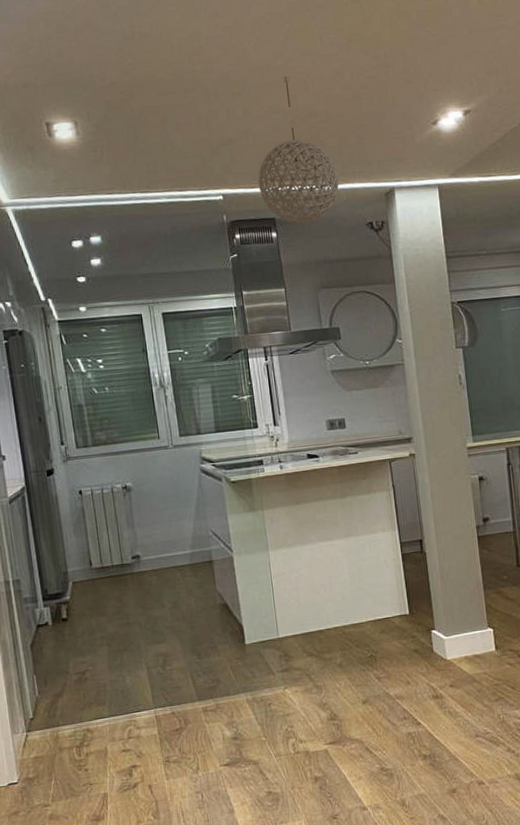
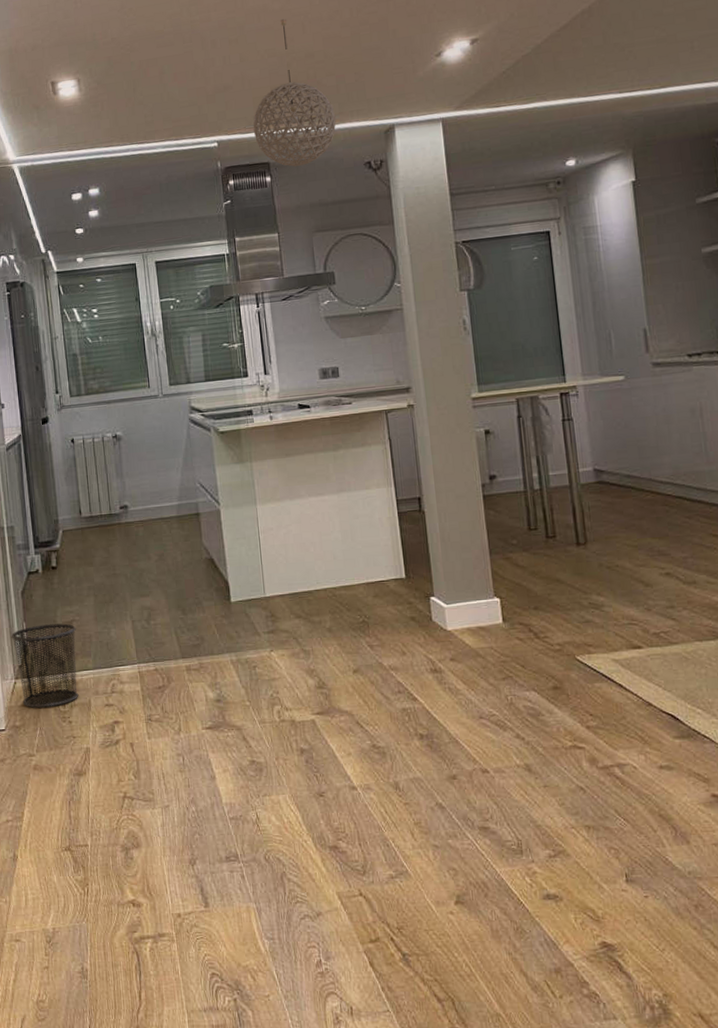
waste bin: none [20,674,95,759] -> present [11,623,79,708]

